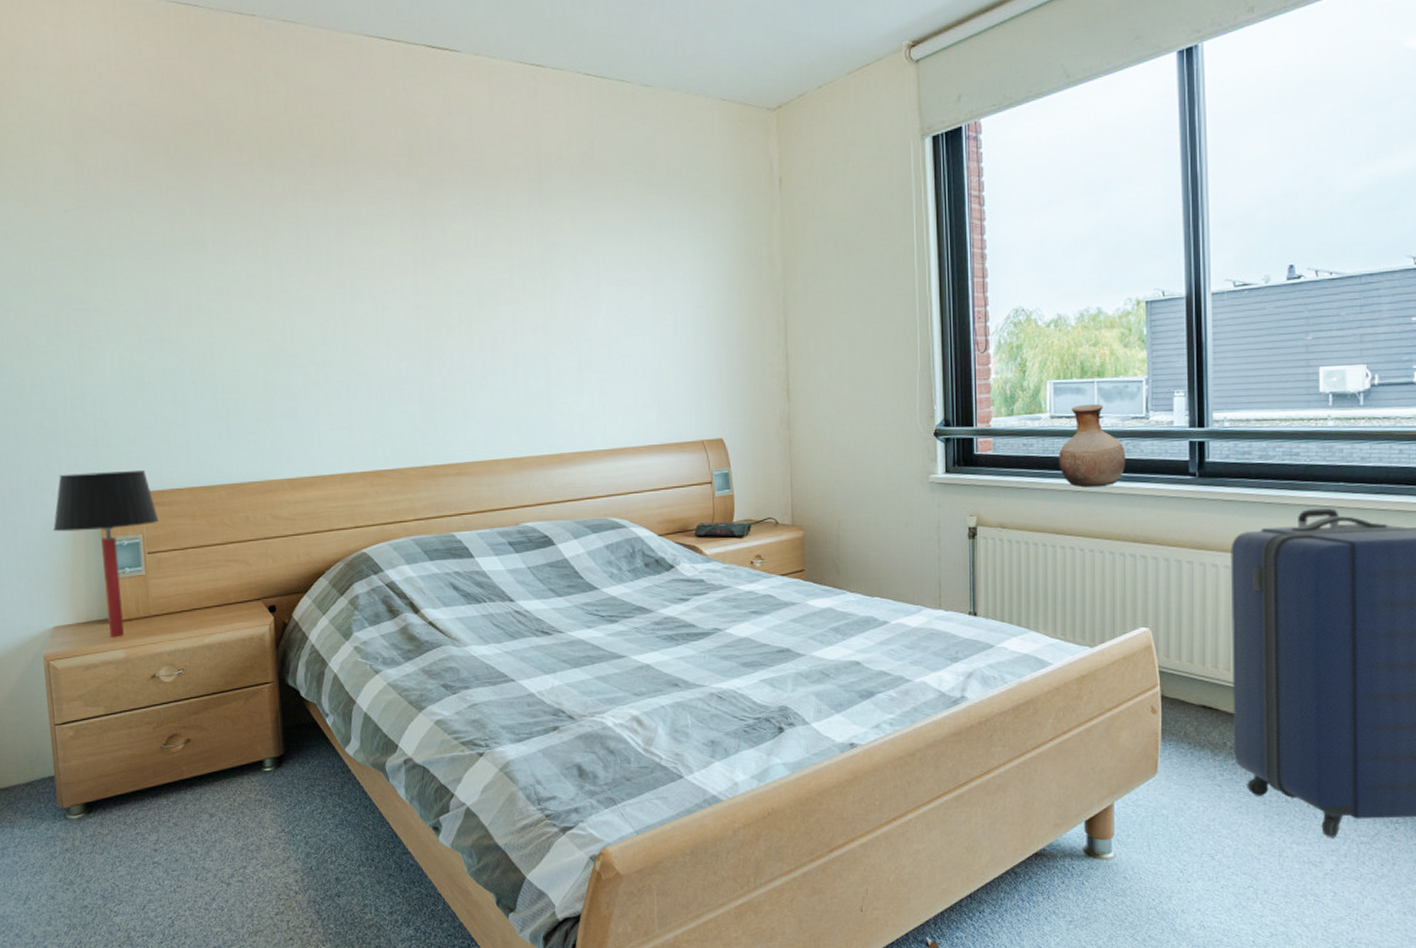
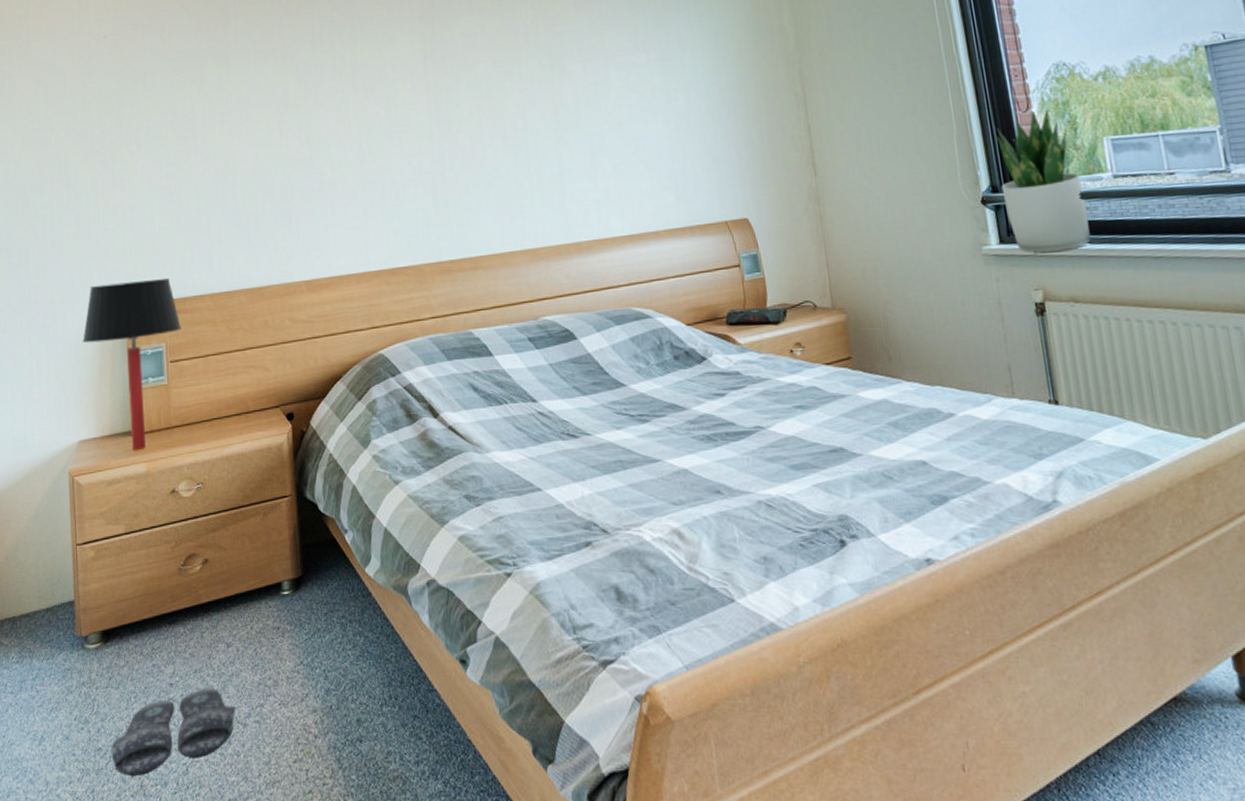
slippers: none [97,853,220,929] -> present [111,689,236,775]
planter: none [953,351,1025,484] -> present [996,109,1091,254]
vase: present [1058,403,1126,488] -> none [1129,158,1212,252]

